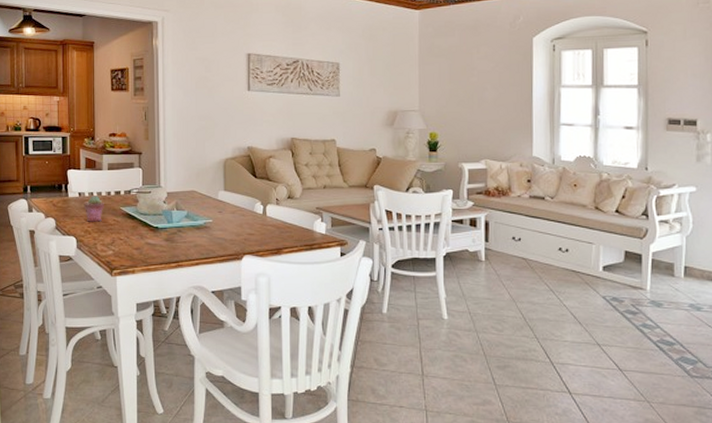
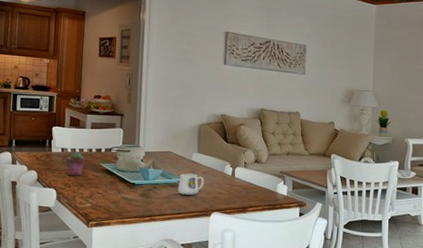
mug: none [204,214,233,237] -> present [177,173,205,195]

